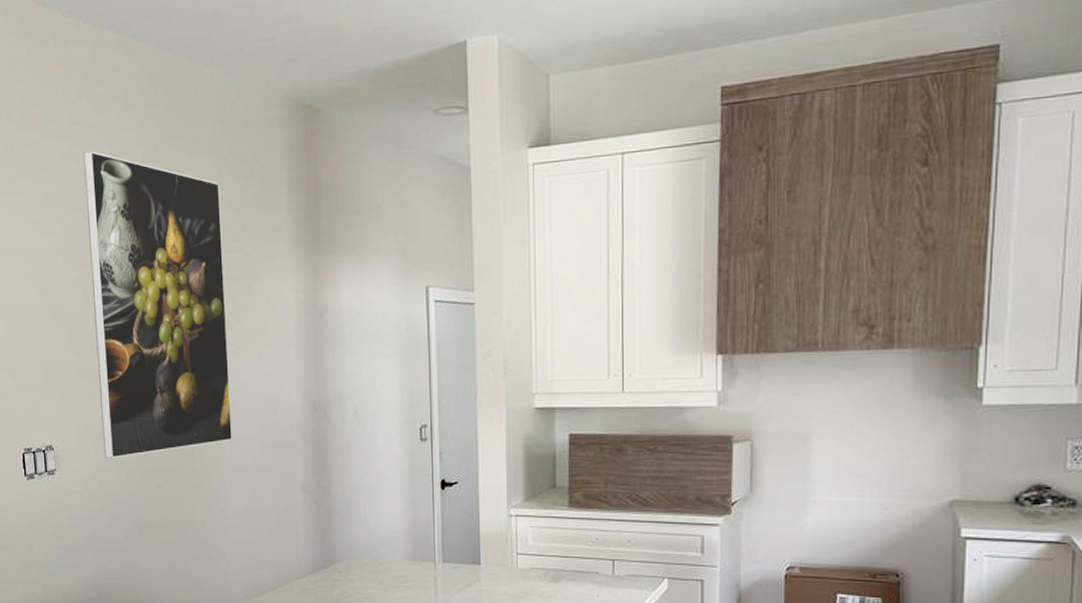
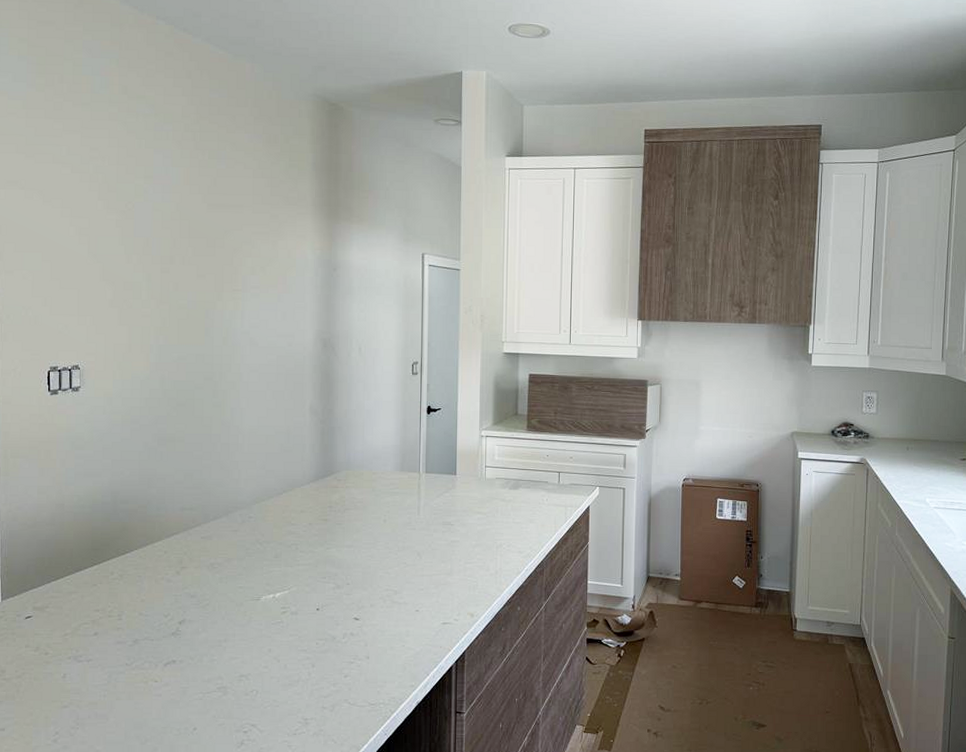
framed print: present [83,151,233,459] -> none [129,117,253,380]

